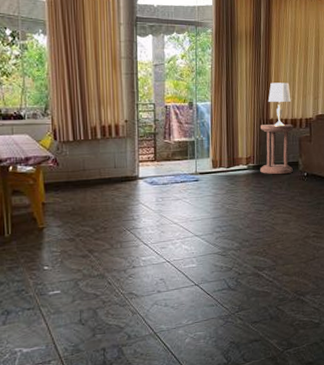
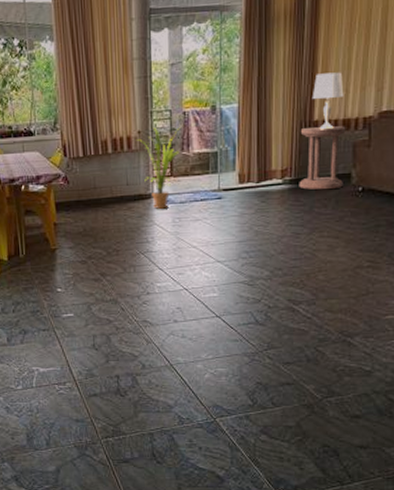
house plant: none [123,118,163,190] -> present [136,127,180,209]

